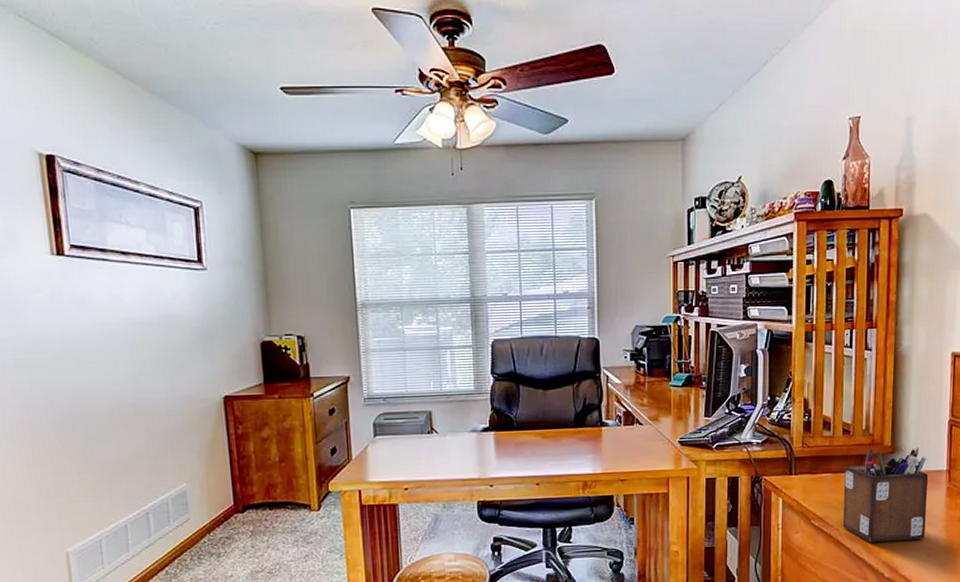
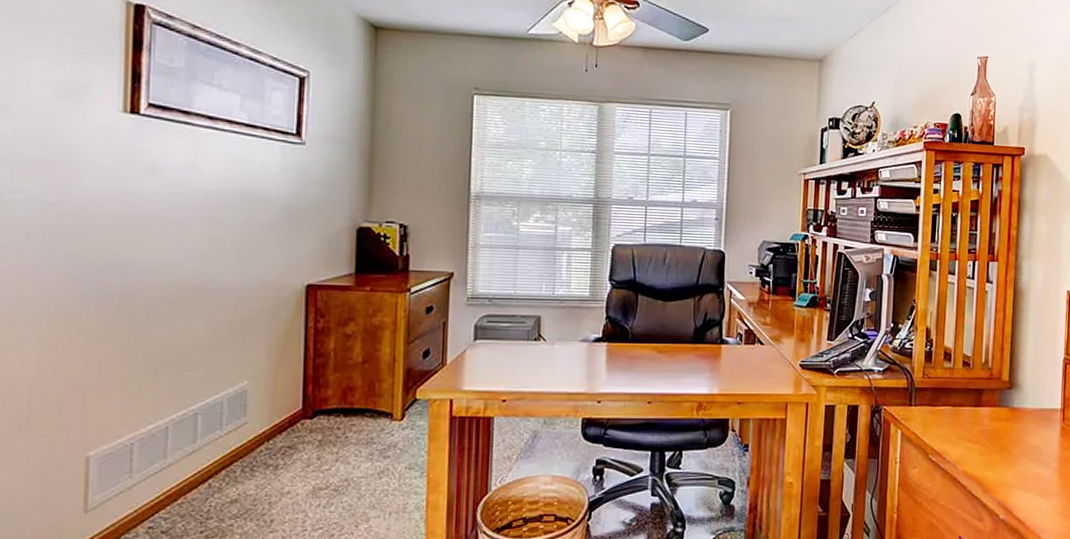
desk organizer: present [843,447,929,543] -> none [960,382,1044,481]

